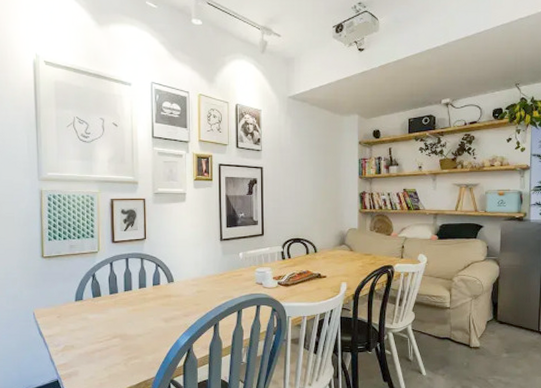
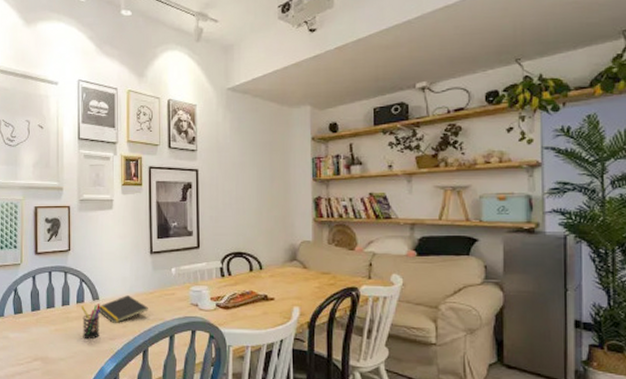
pen holder: none [157,285,175,316] -> present [81,304,100,339]
notepad: none [173,277,219,303] -> present [98,295,148,324]

